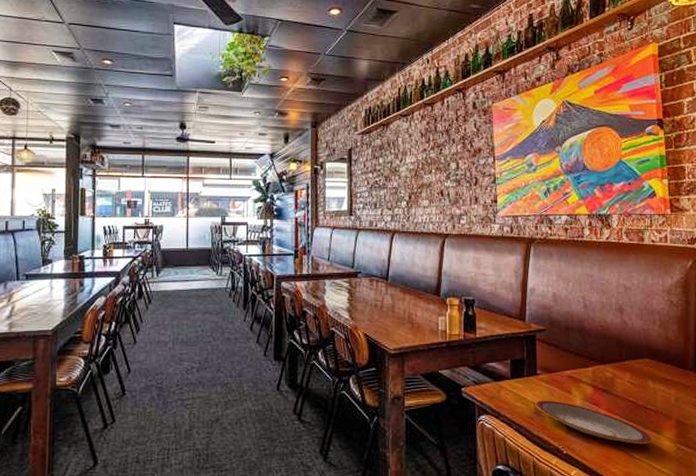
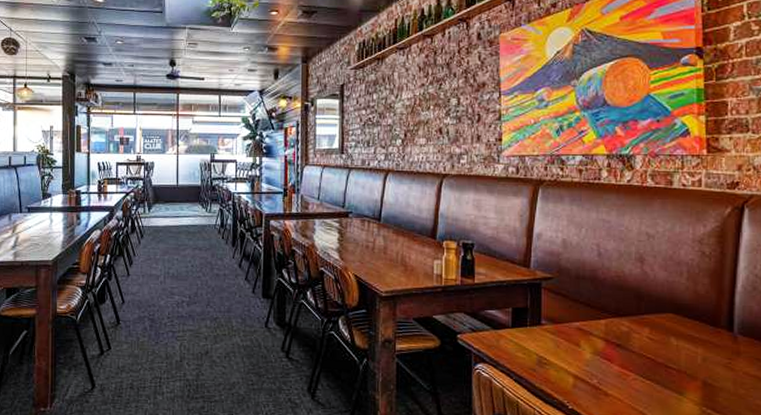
plate: present [536,400,652,444] -> none [539,351,672,405]

